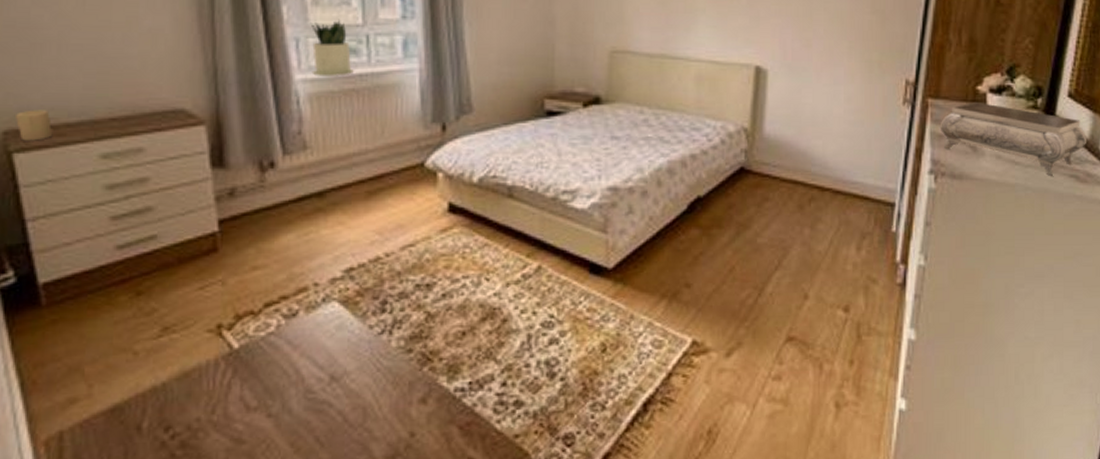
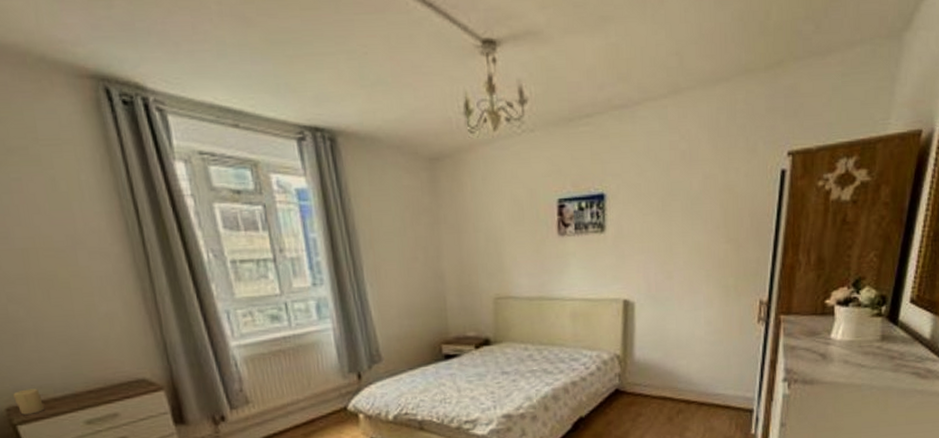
planter: present [310,19,355,77] -> none [236,291,280,342]
jewelry box: present [939,102,1086,176] -> none [792,314,927,375]

